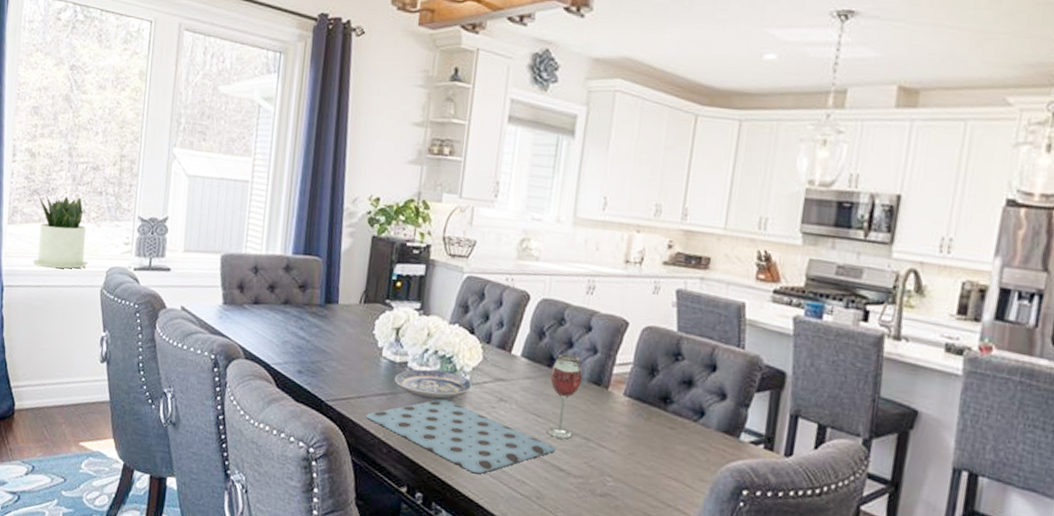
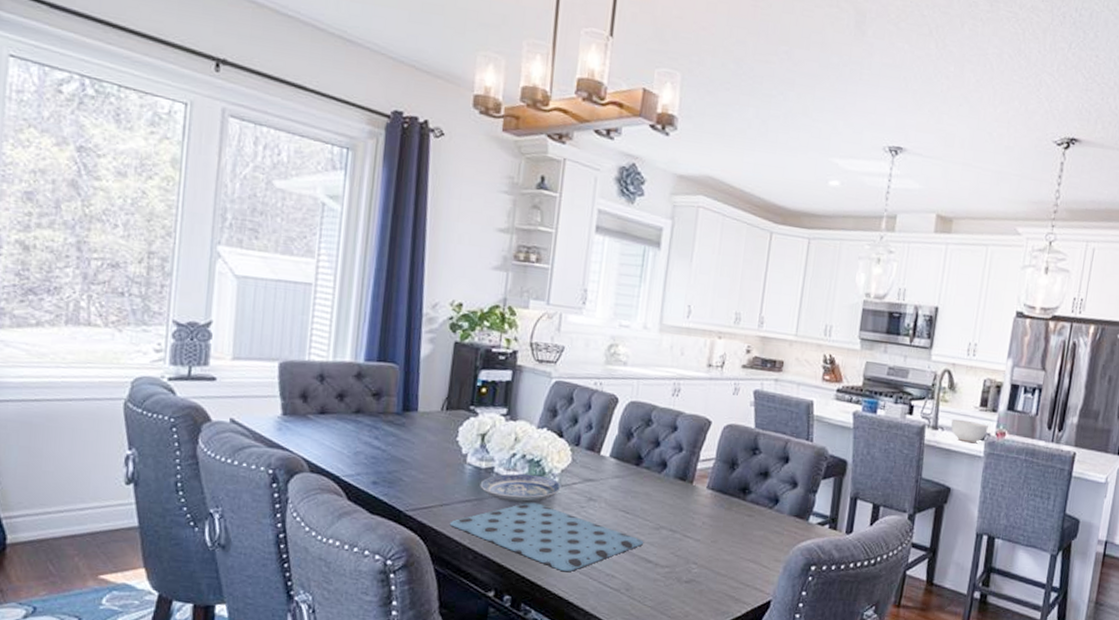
planter: present [33,195,88,270] -> none [28,294,107,381]
wineglass: present [547,353,582,439] -> none [635,452,669,533]
bowl: none [918,328,969,359] -> present [951,418,988,444]

